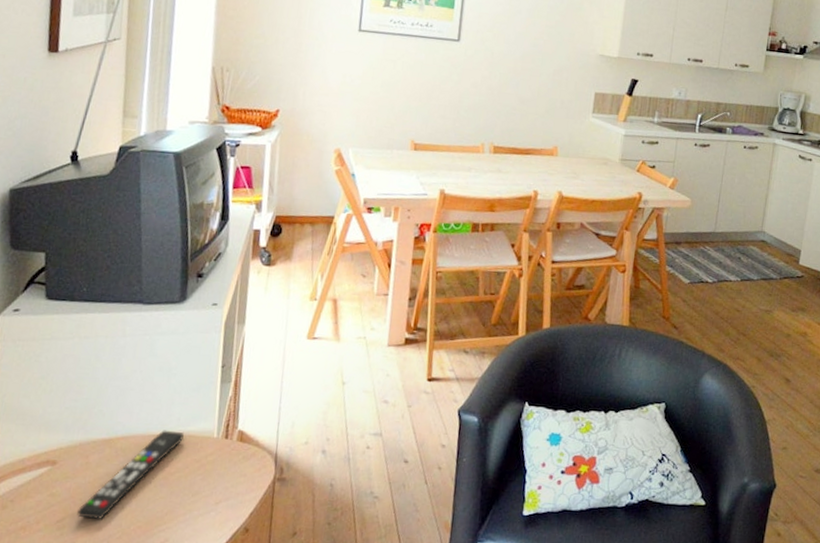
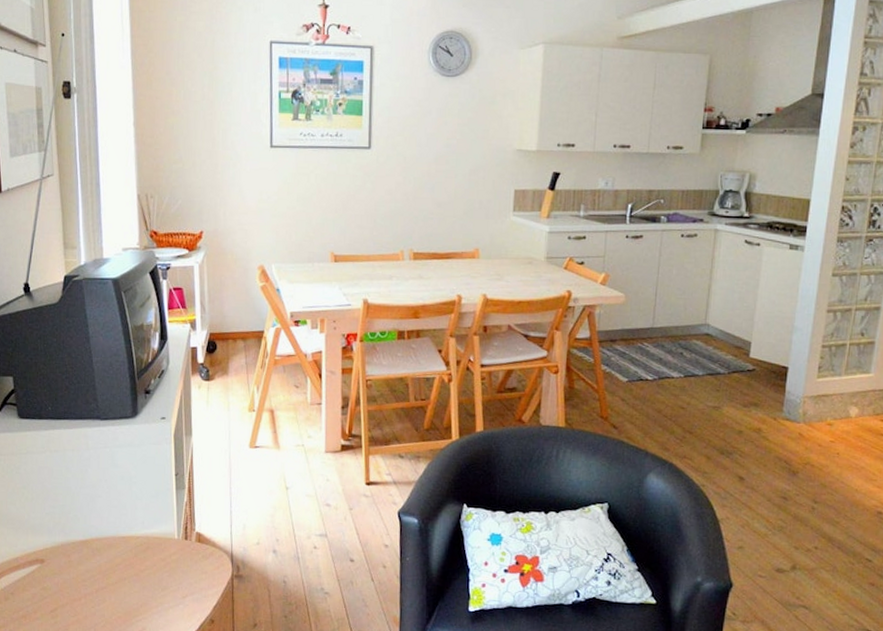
remote control: present [77,430,184,519] -> none [66,532,149,610]

